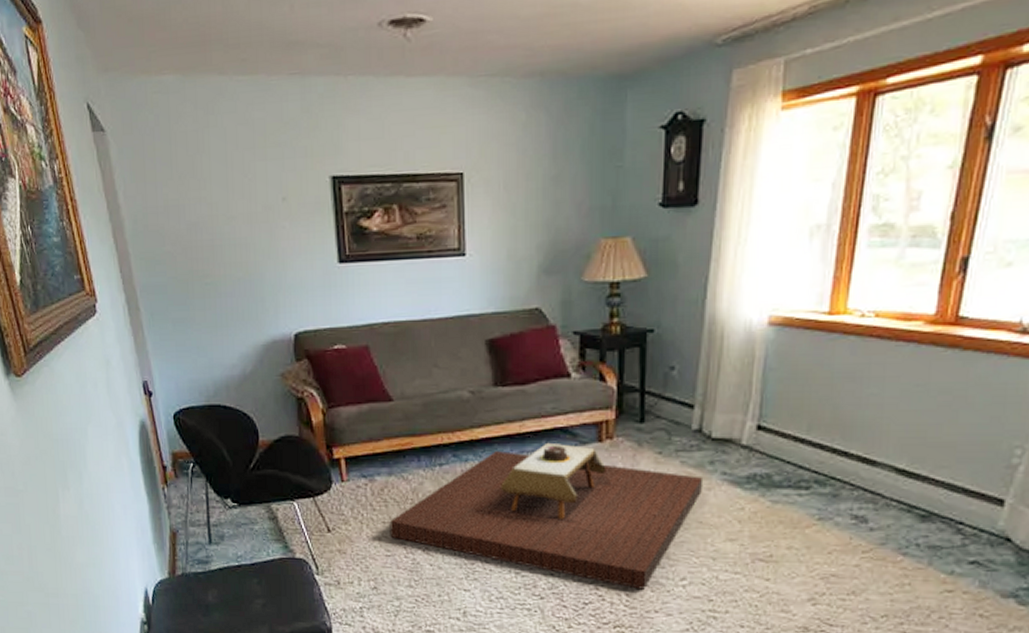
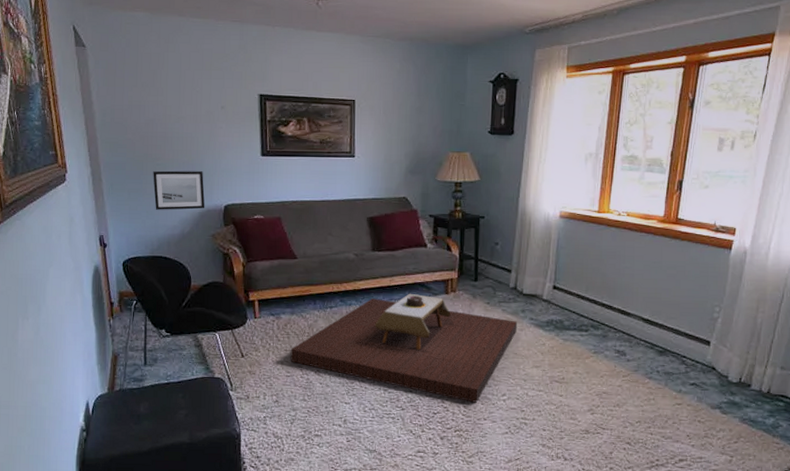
wall art: none [201,289,270,344] -> present [153,170,205,210]

